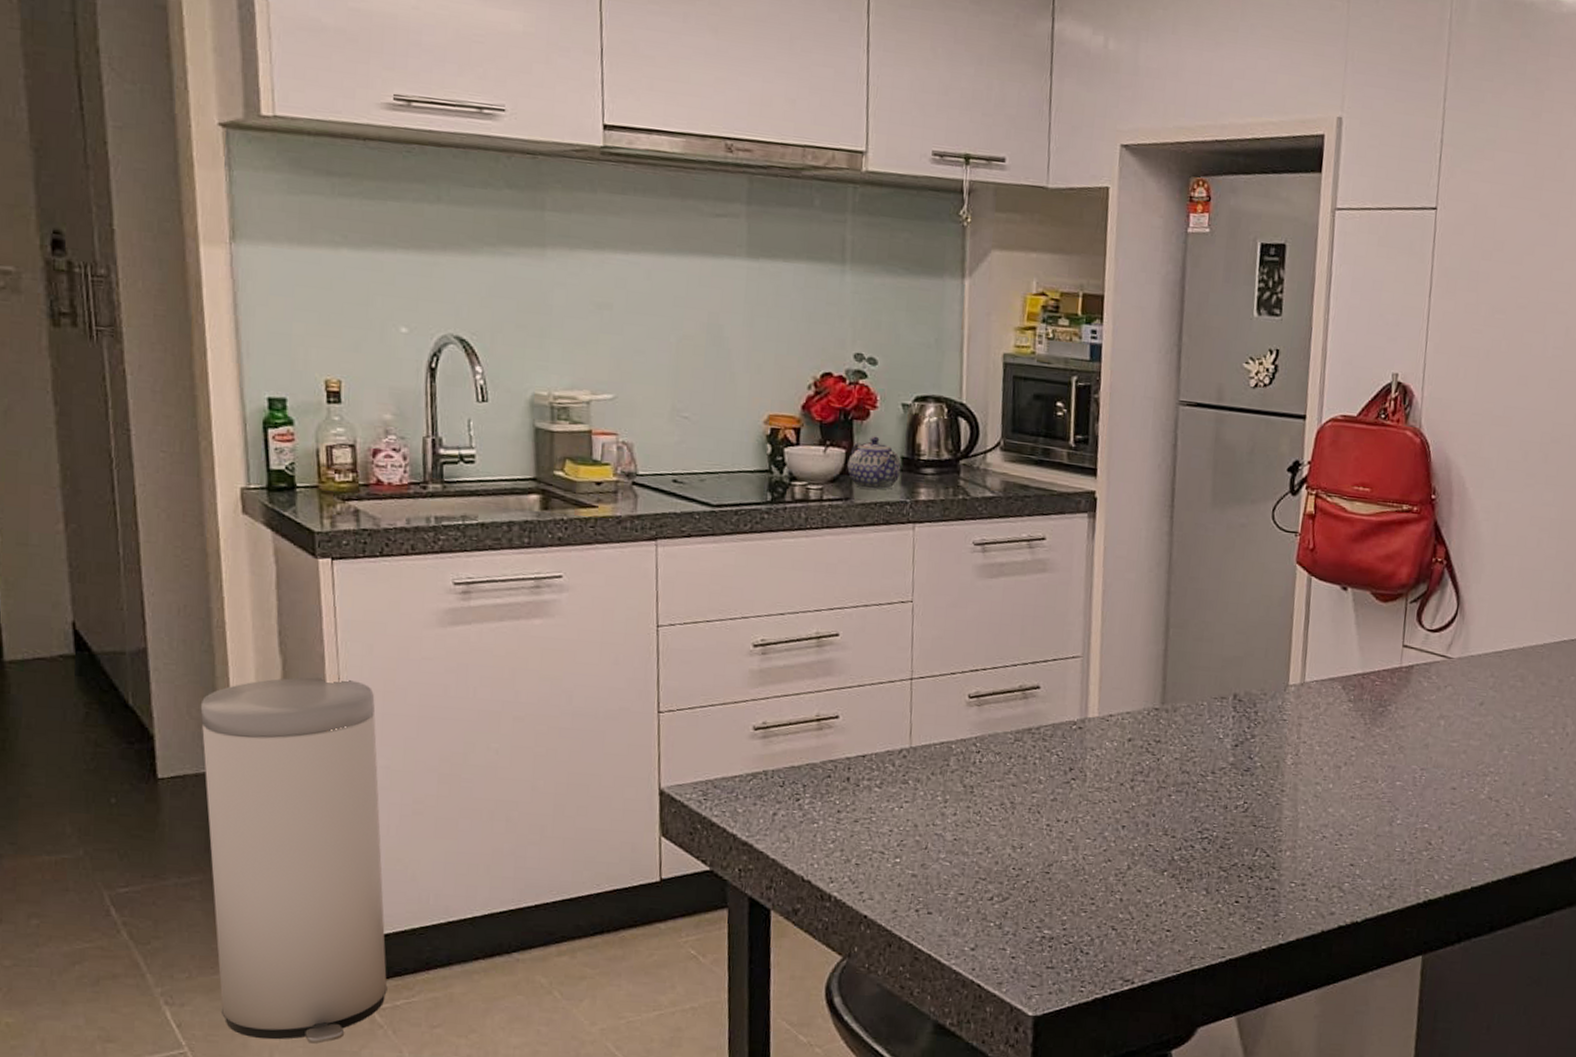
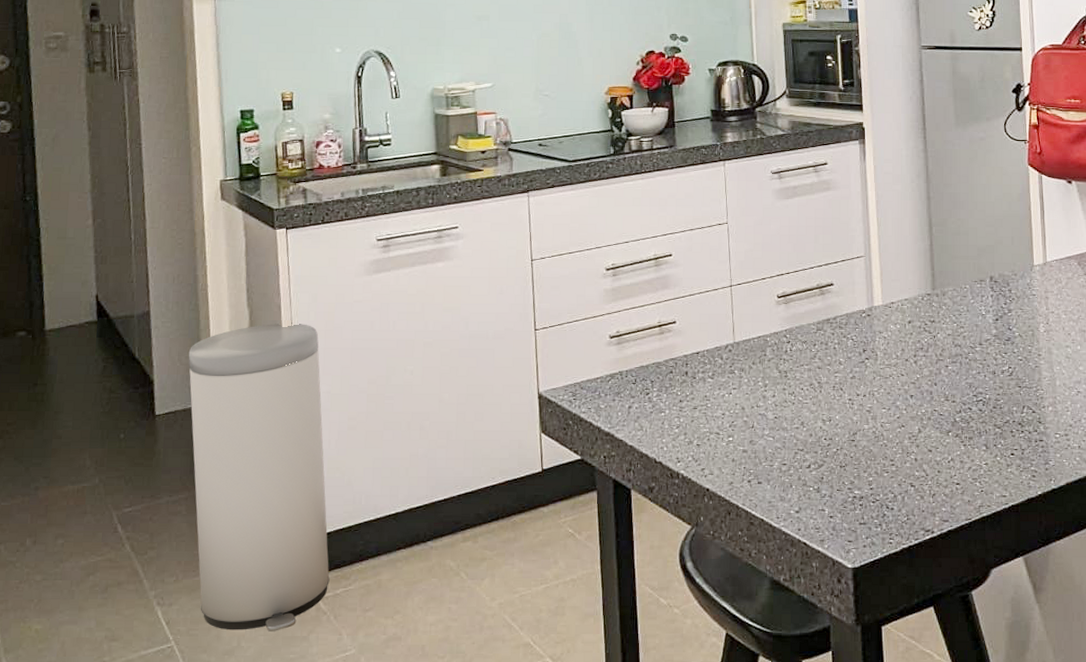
teapot: present [847,436,901,490] -> none [670,96,711,137]

